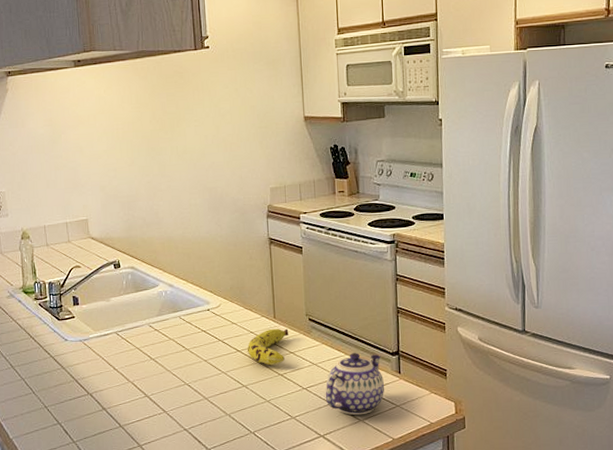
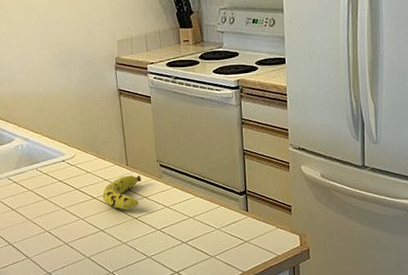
teapot: present [325,353,385,416] -> none [178,194,234,252]

